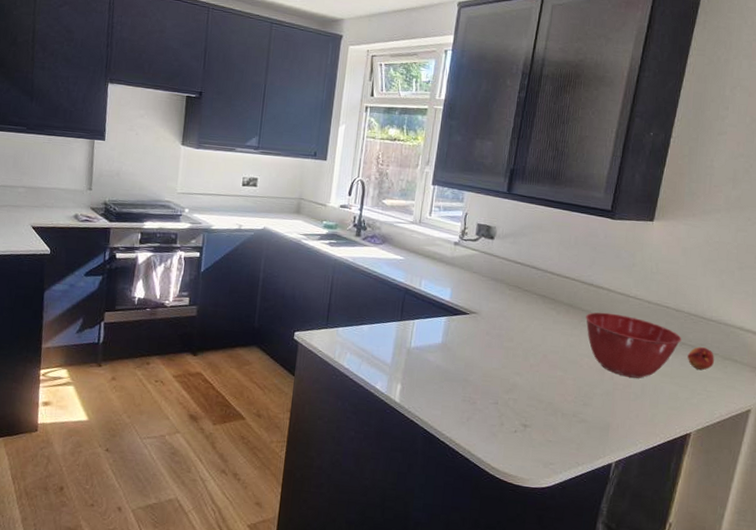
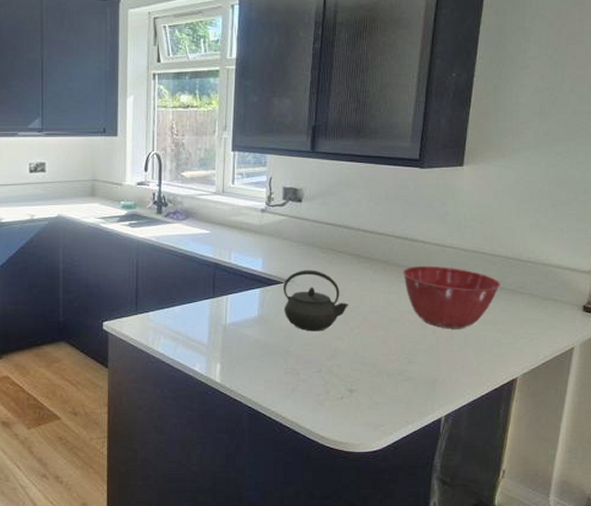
kettle: none [467,304,531,365] -> present [283,270,349,332]
fruit: present [687,347,714,370] -> none [508,290,534,313]

